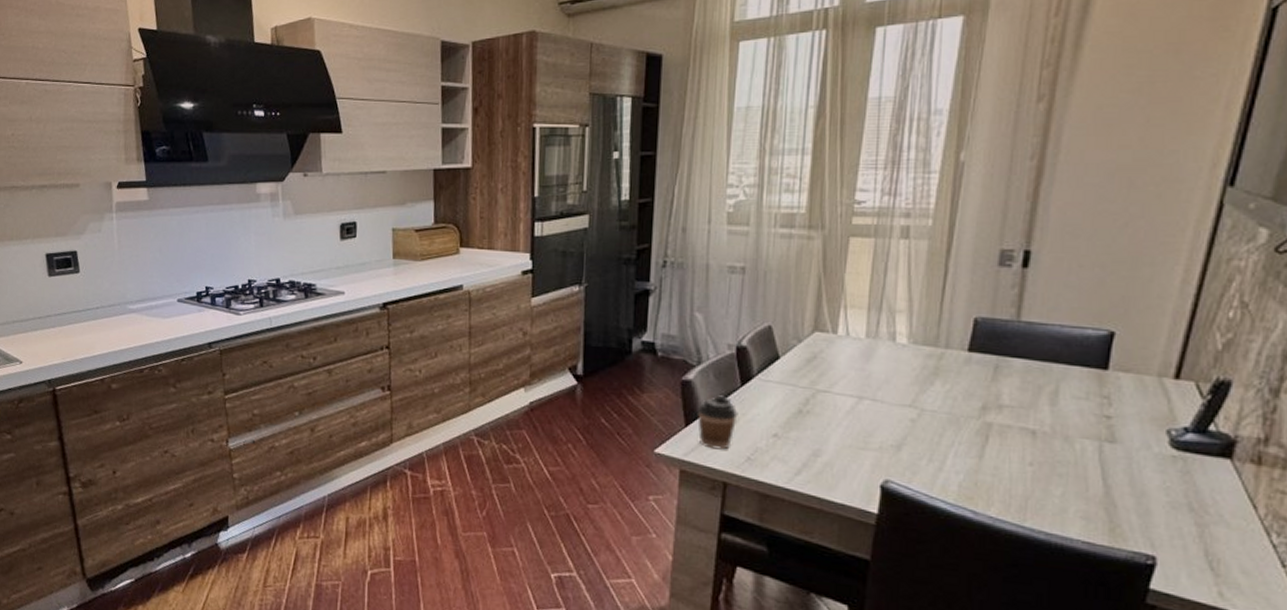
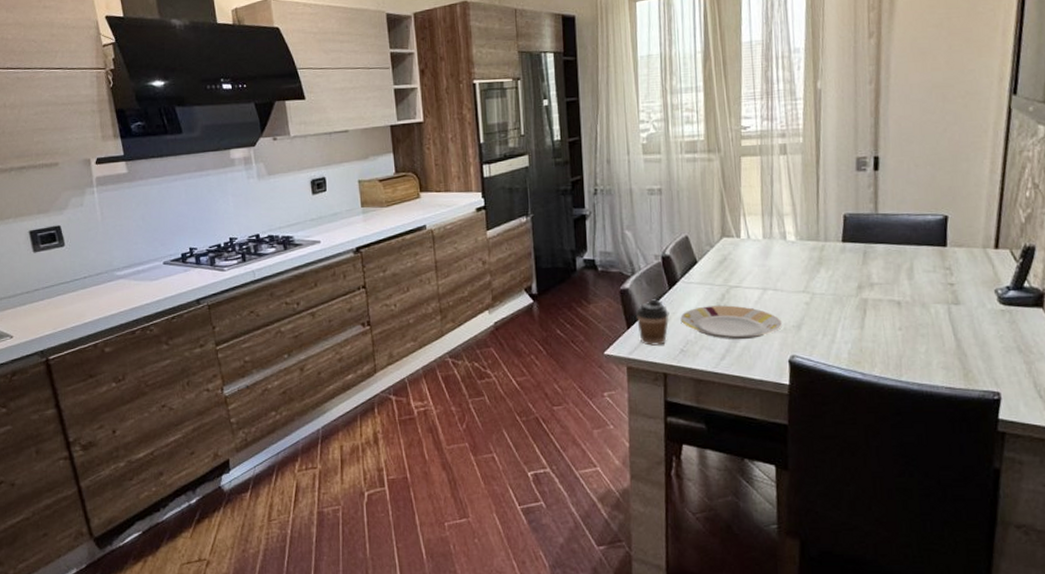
plate: none [751,410,879,455] -> present [680,305,783,340]

